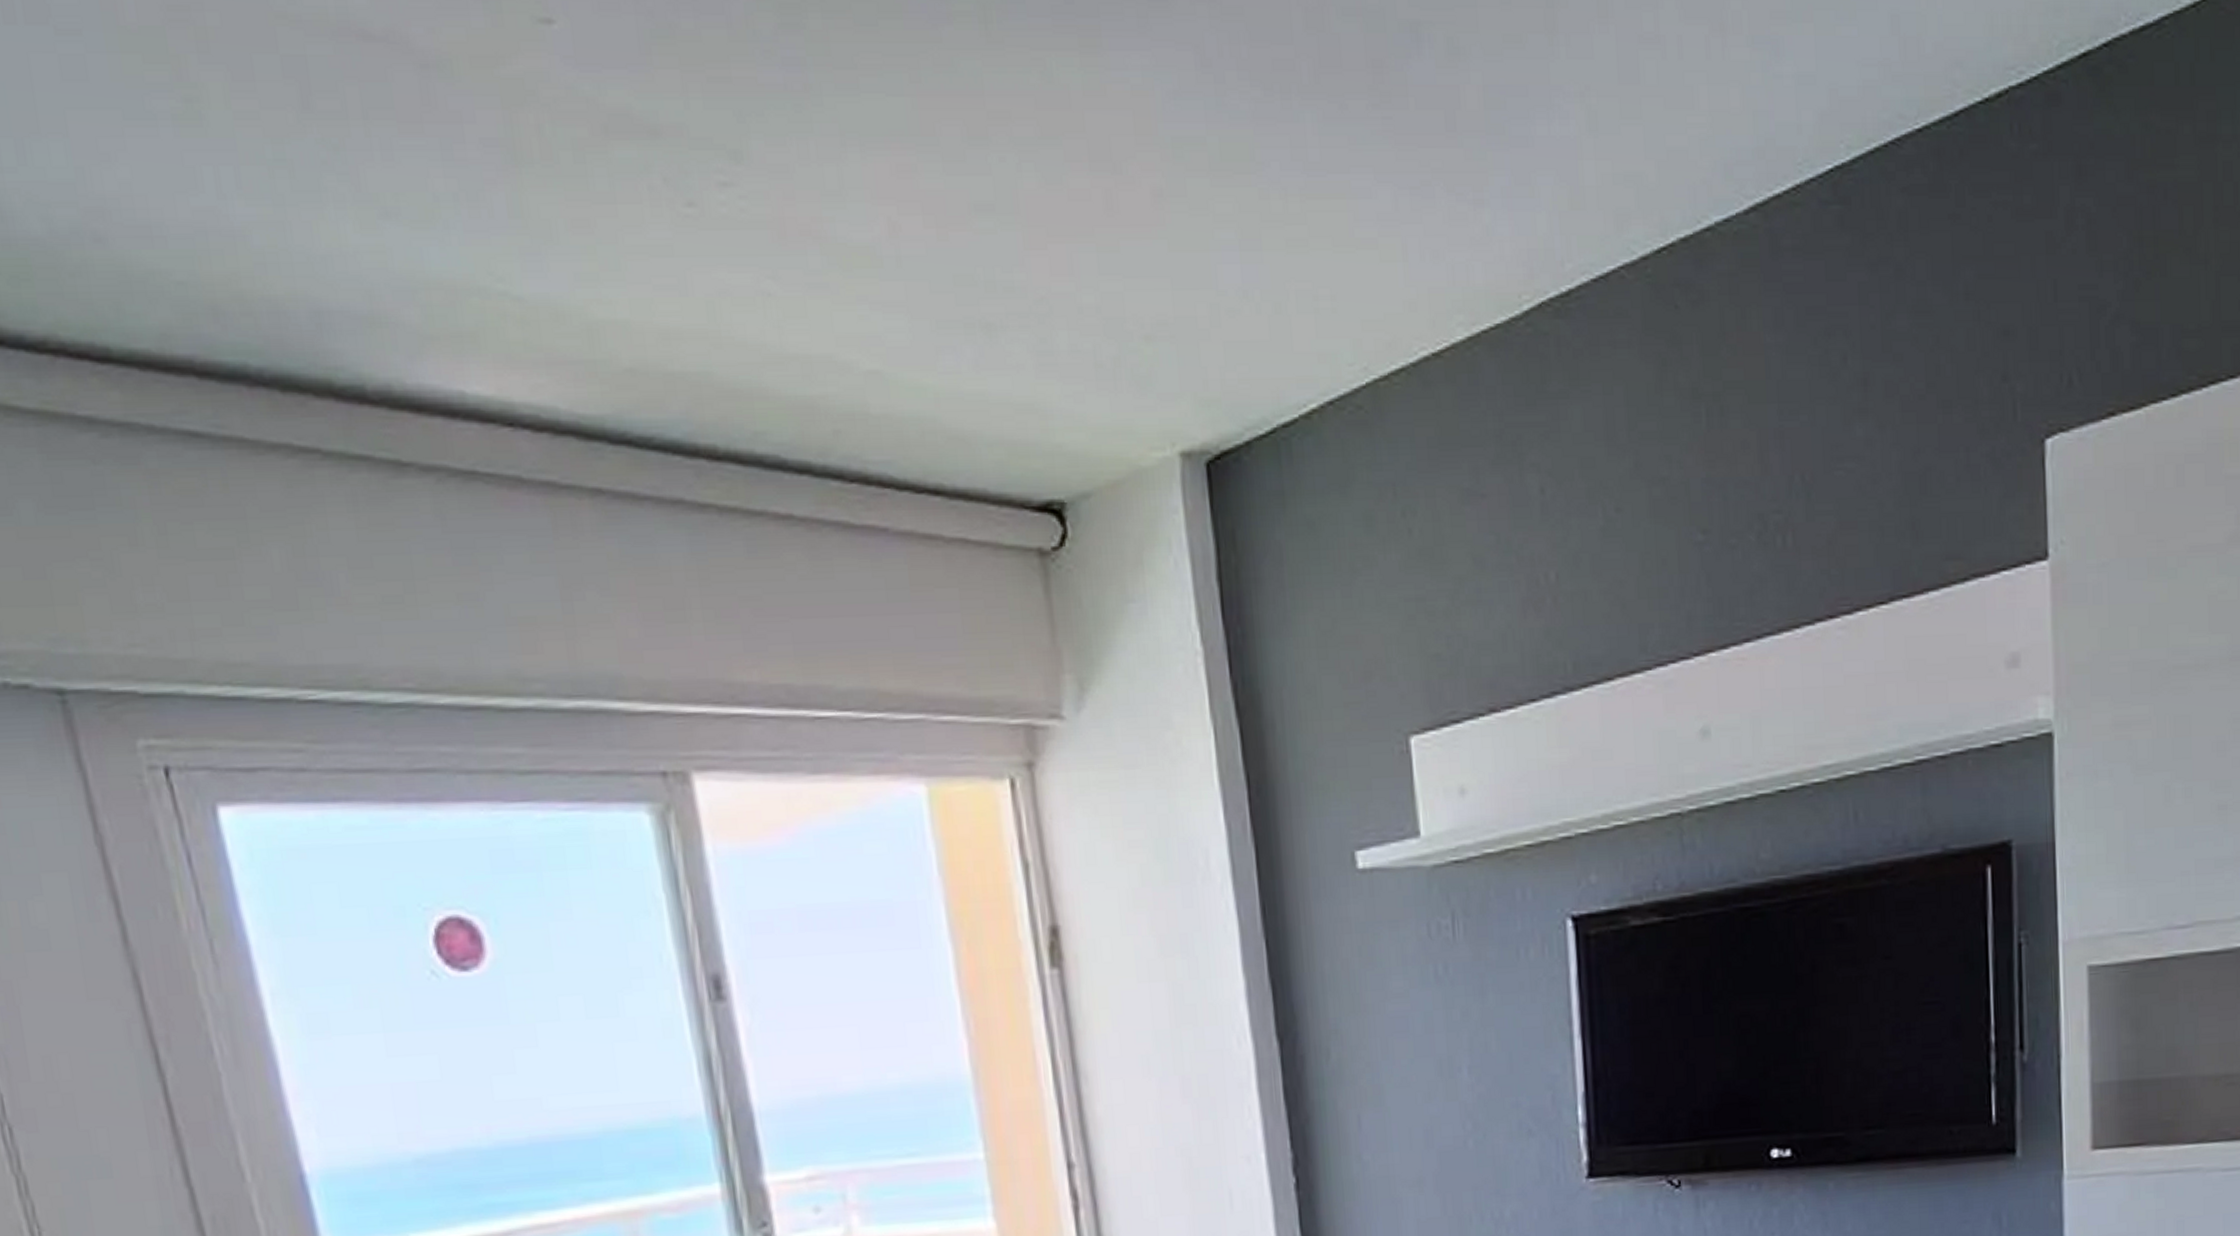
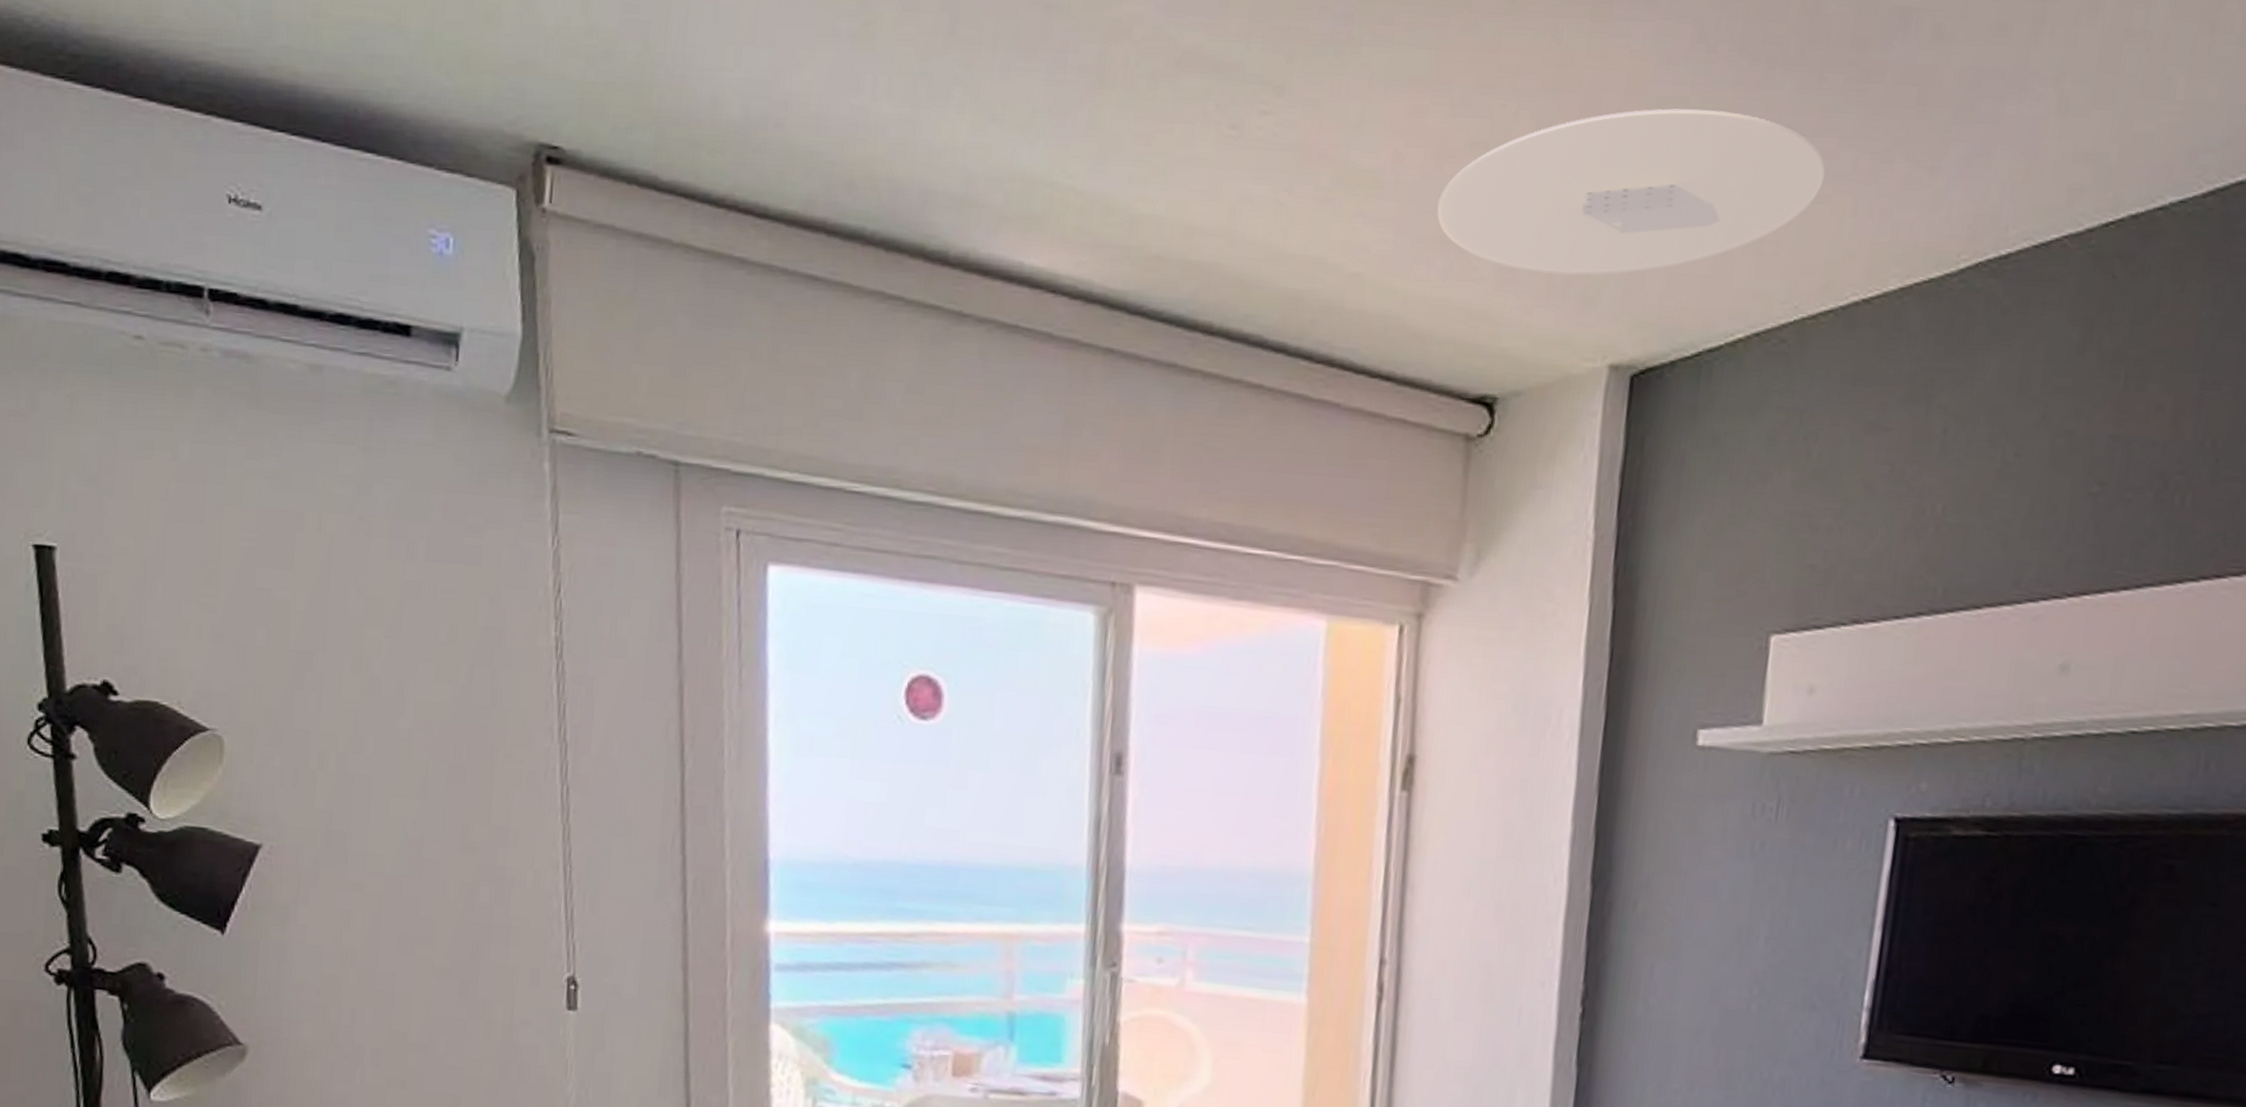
ceiling light: none [951,150,1367,353] -> present [1437,108,1825,275]

